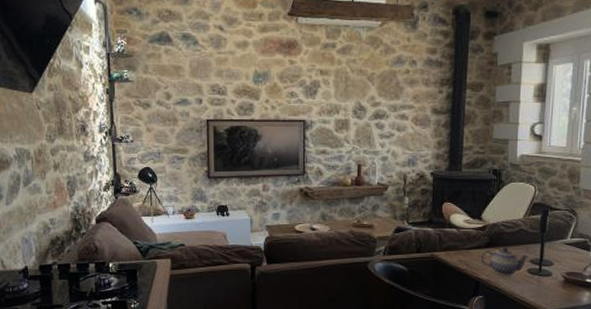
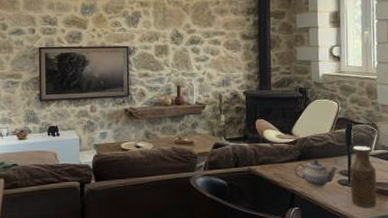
bottle: none [540,233,571,298] -> present [349,145,378,208]

